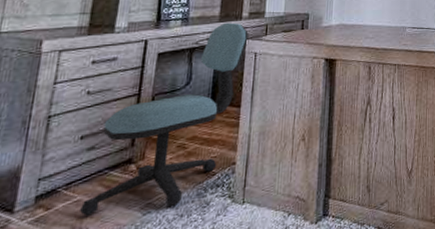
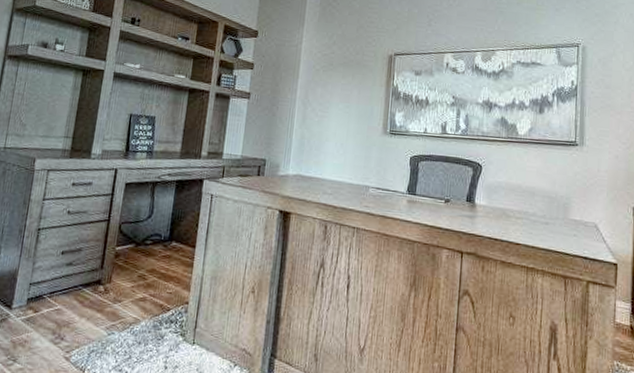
office chair: present [80,22,249,216] -> none [59,160,207,333]

